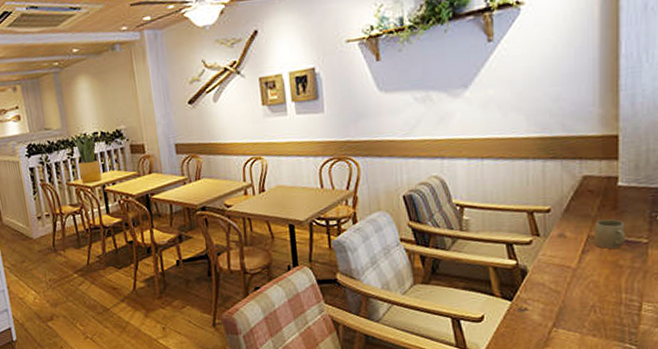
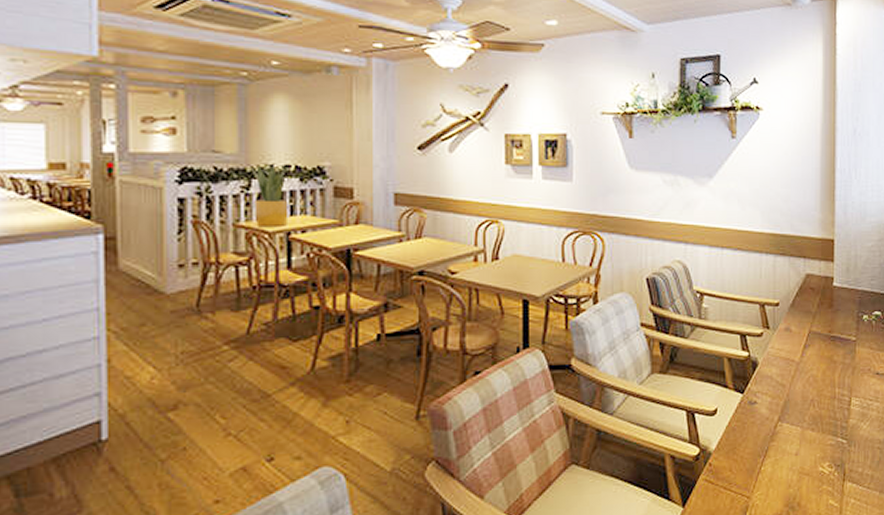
mug: present [594,219,626,249] -> none [814,316,840,345]

